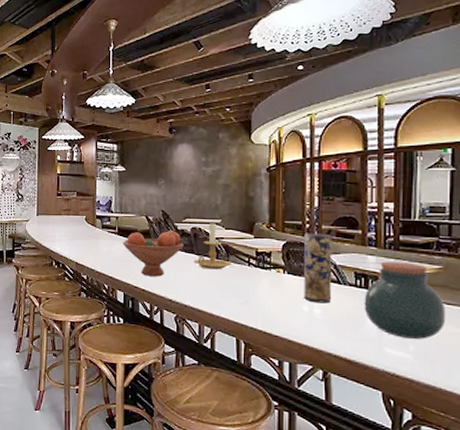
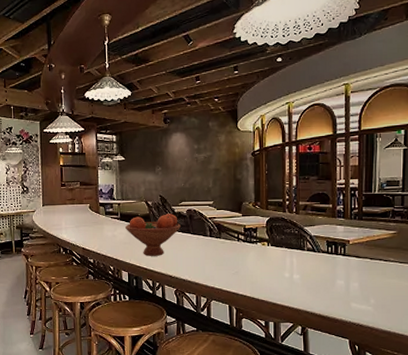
candle holder: present [194,222,232,270] -> none [190,204,224,246]
vase: present [304,232,331,304] -> none [285,208,307,270]
jar: present [364,261,446,340] -> none [334,230,399,294]

